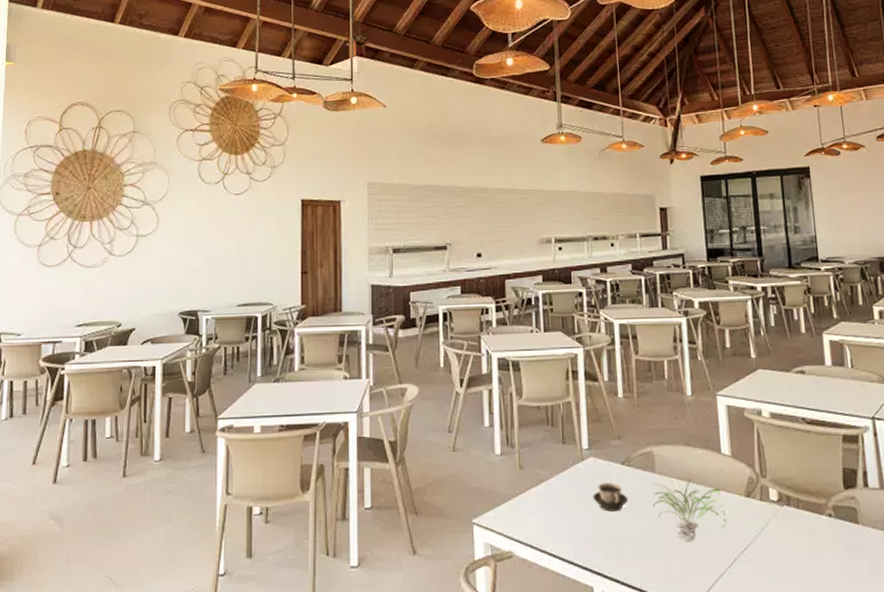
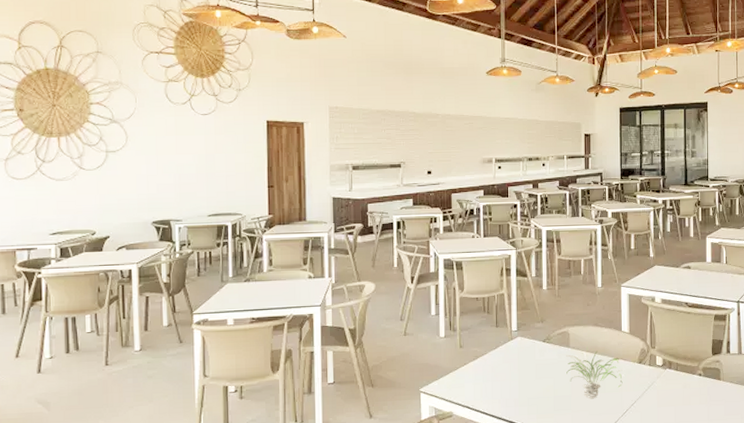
cup: present [593,483,628,512] -> none [519,356,547,379]

